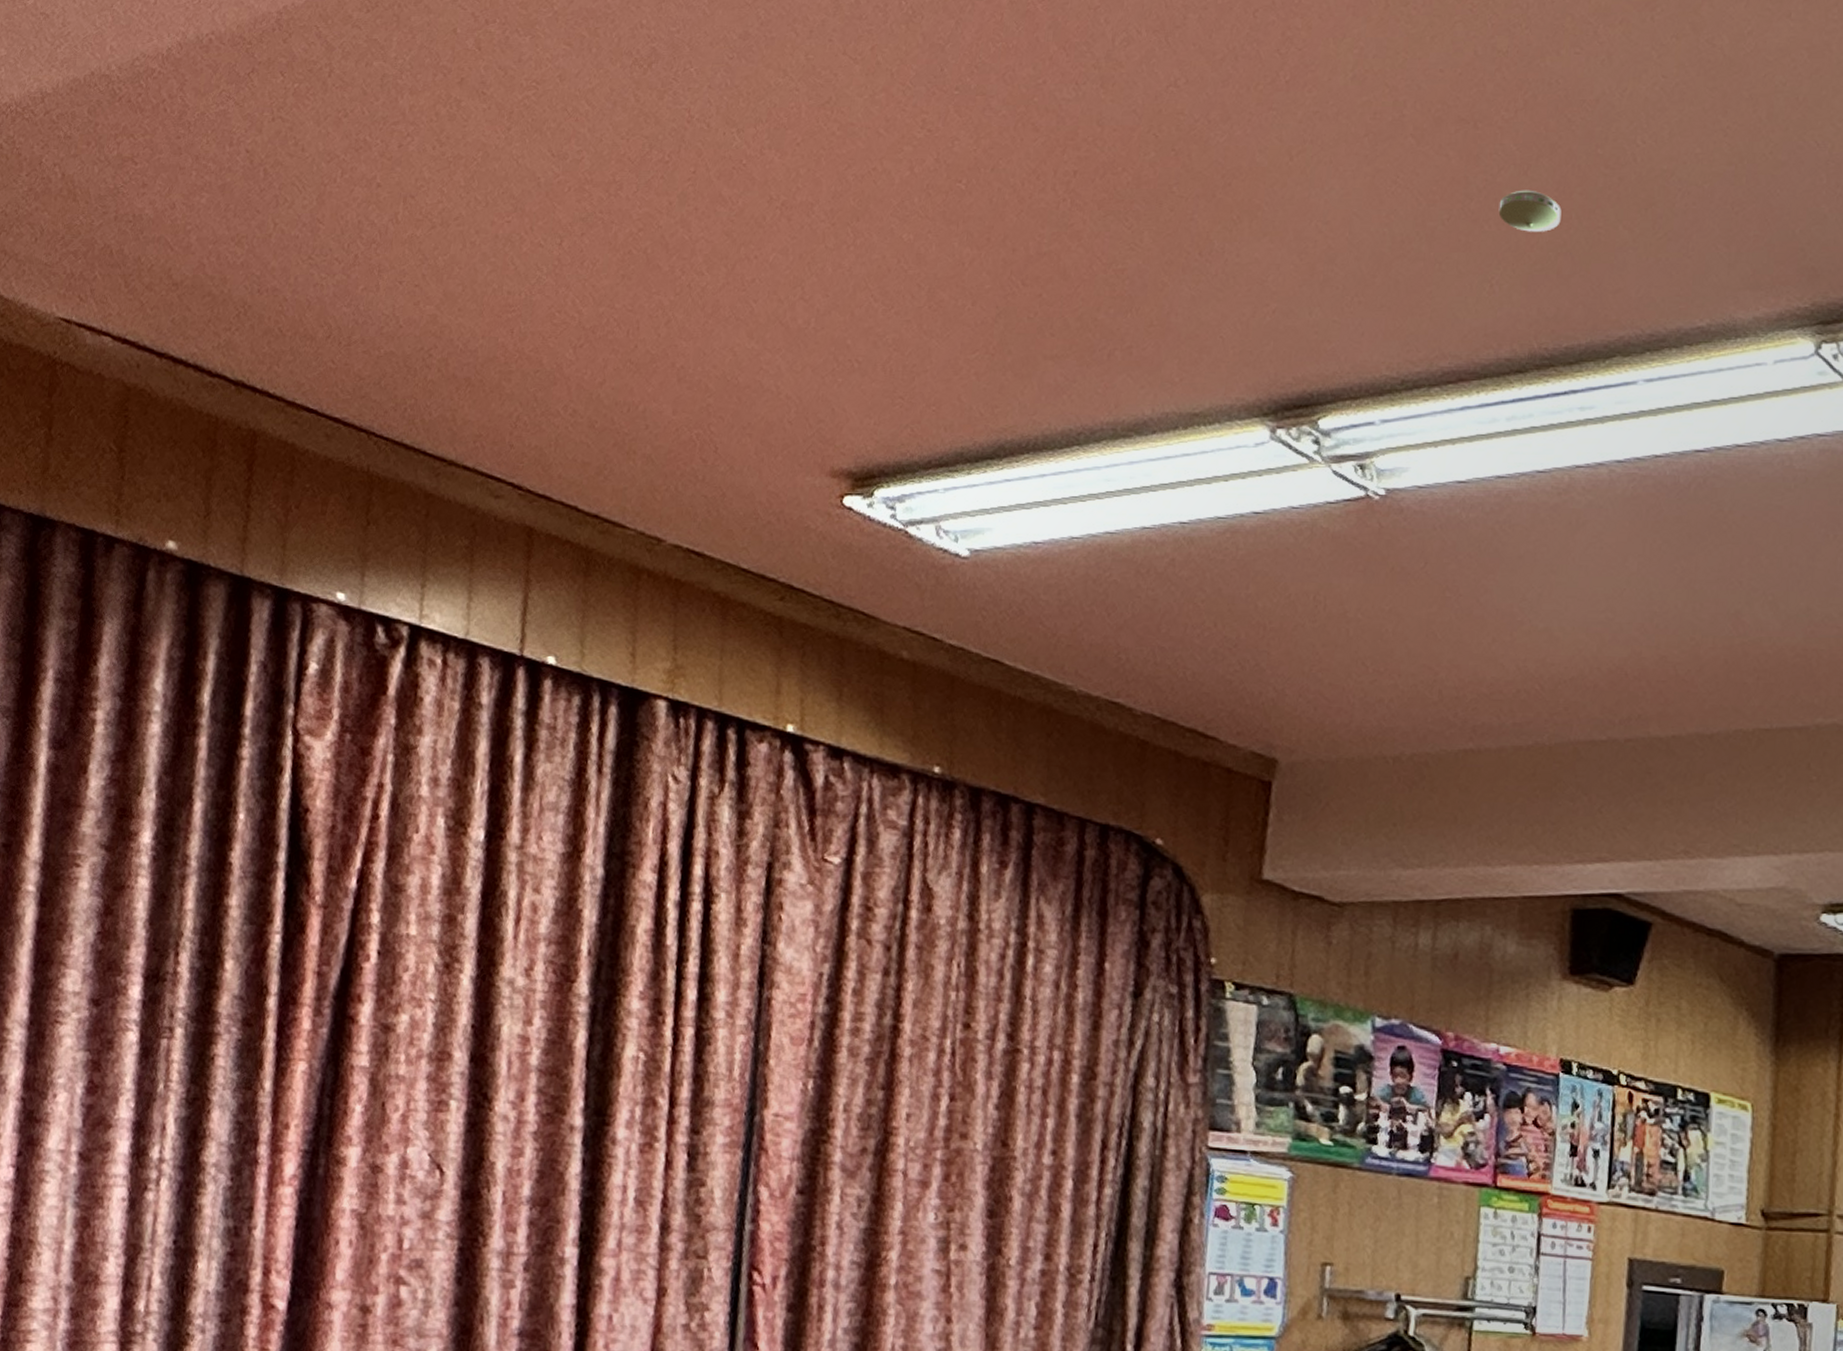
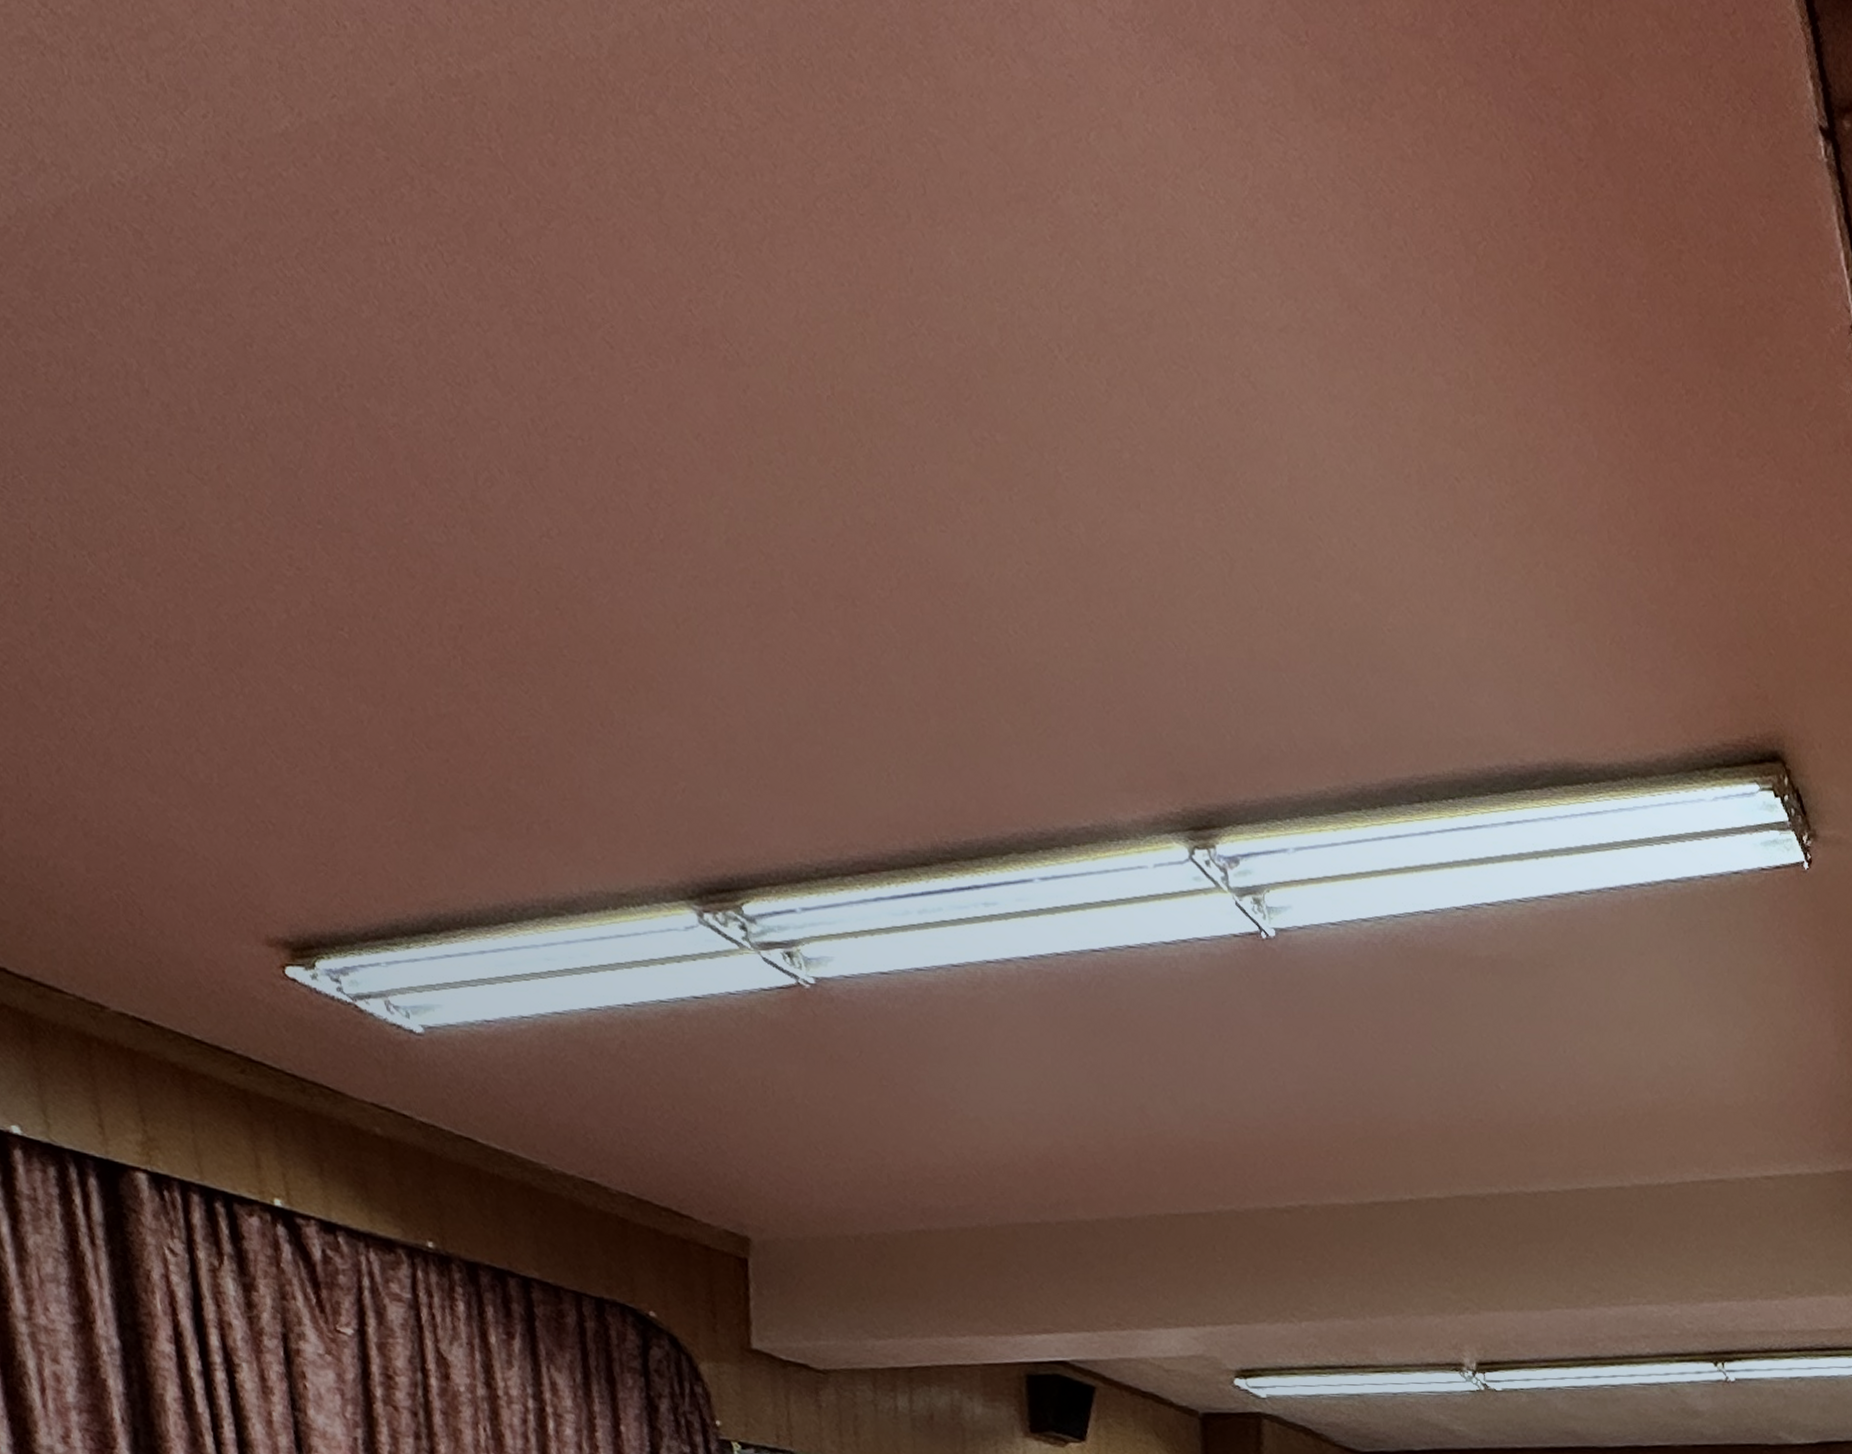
smoke detector: present [1498,190,1562,232] -> none [886,675,946,721]

